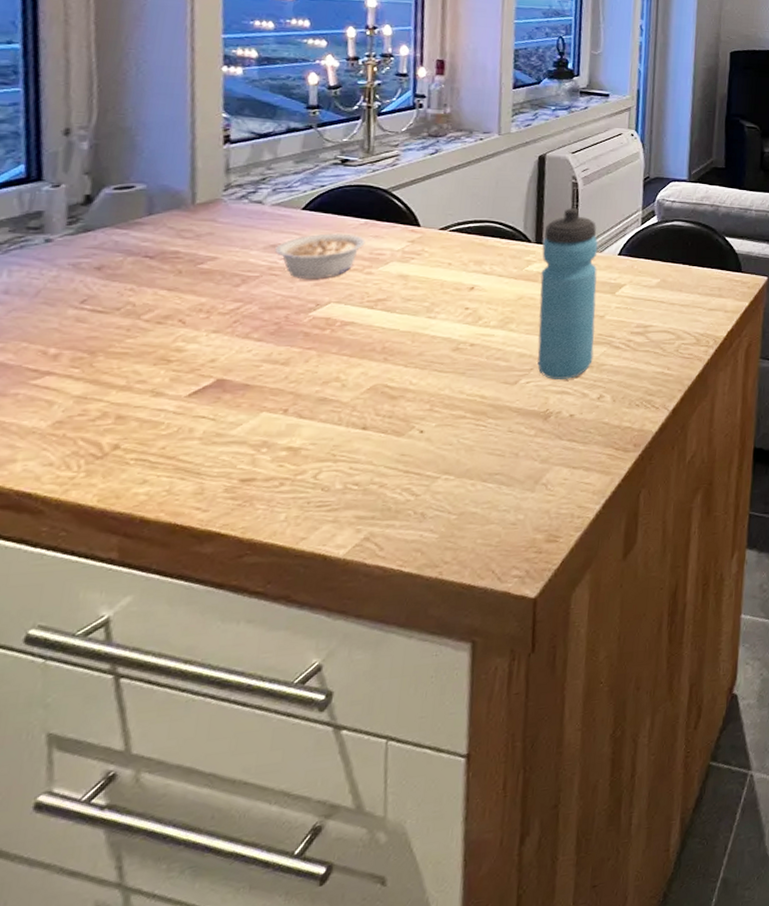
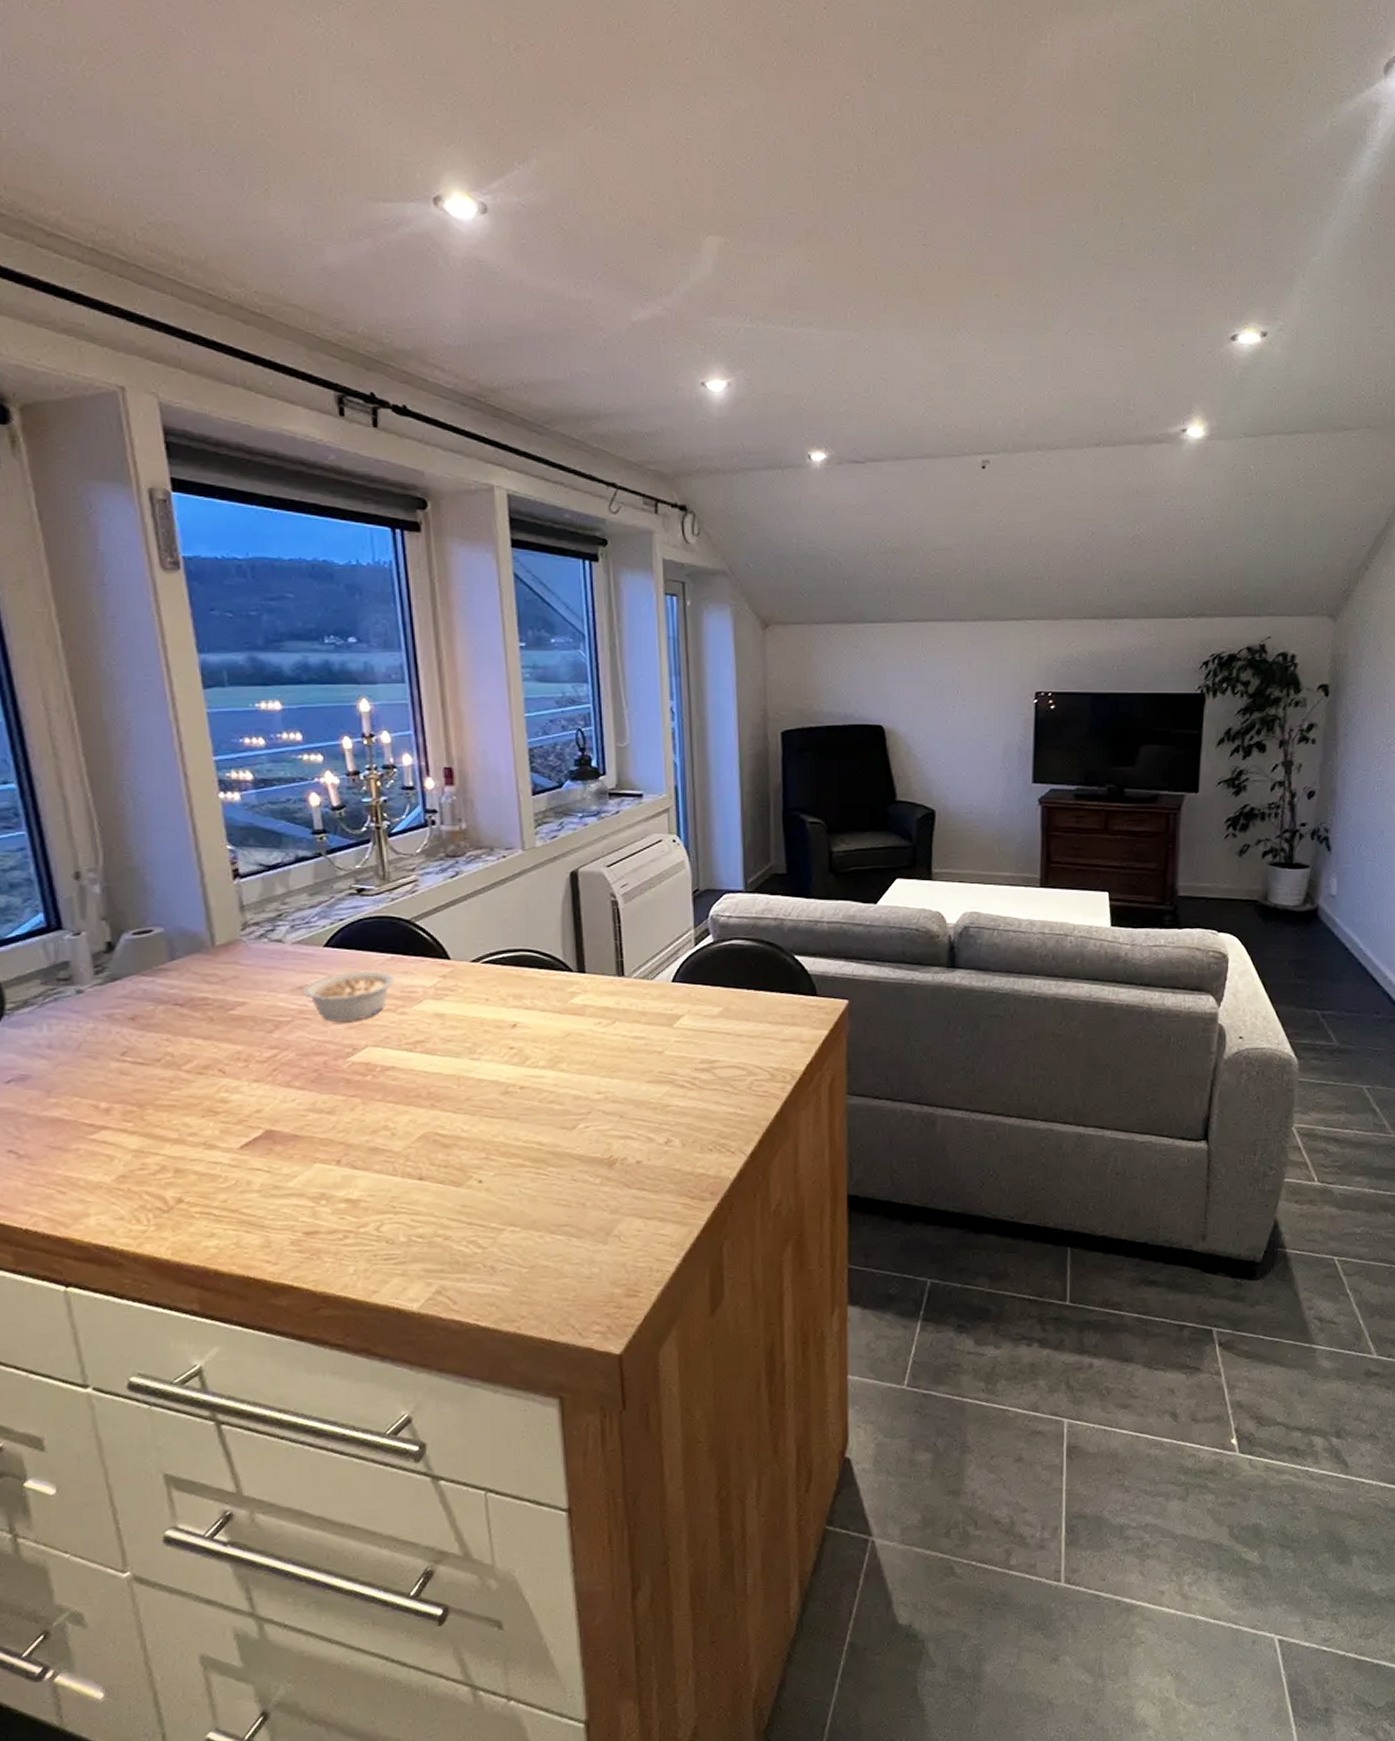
water bottle: present [537,208,598,380] -> none [586,930,657,1123]

